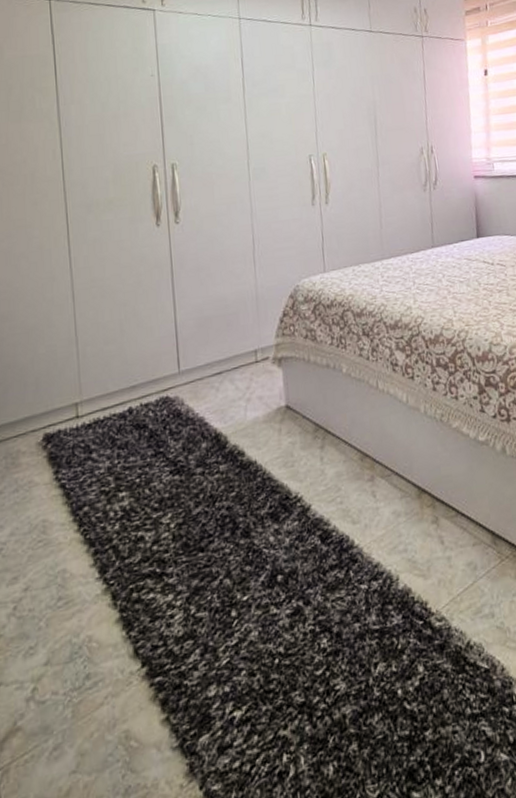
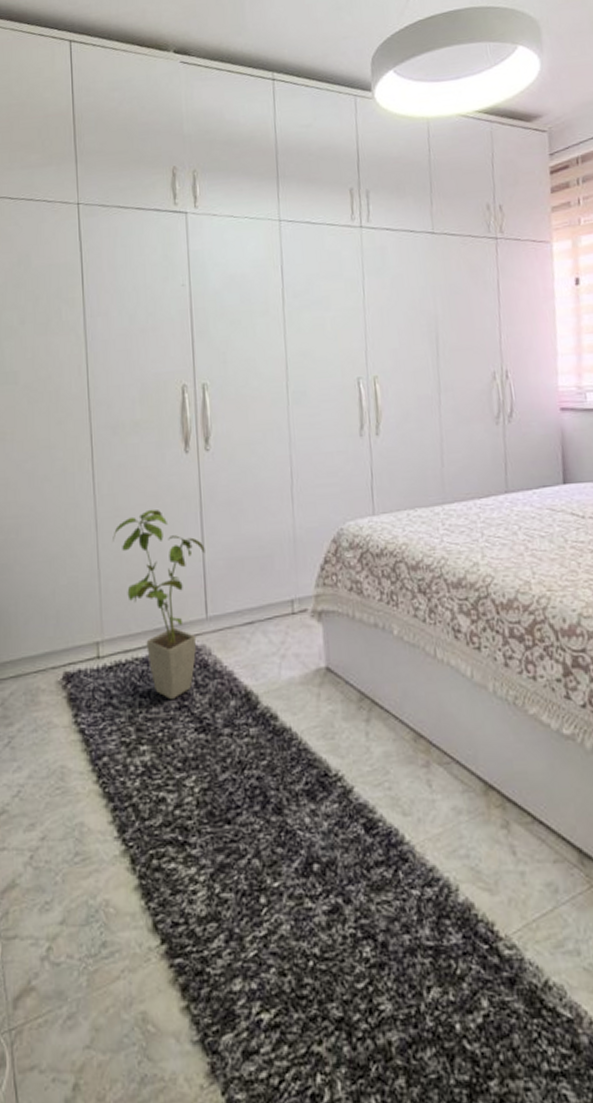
house plant: none [89,278,177,449] -> present [113,509,205,701]

